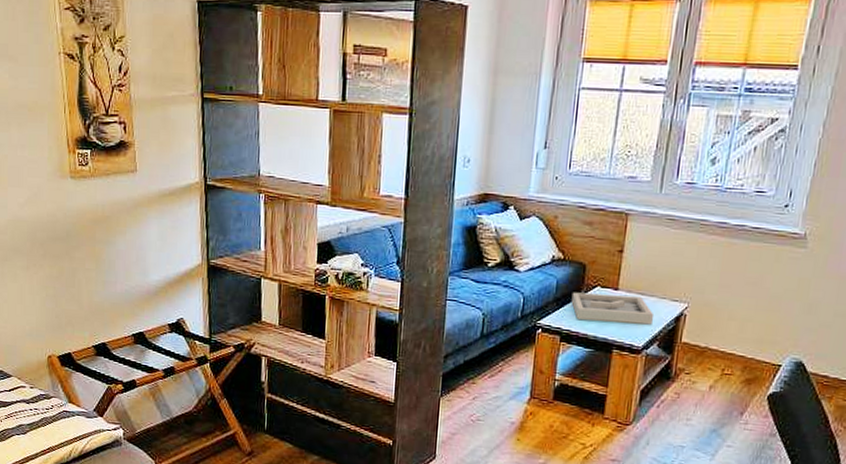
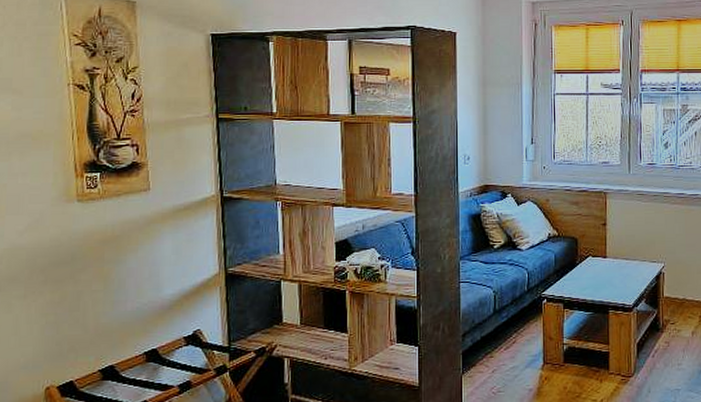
decorative tray: present [571,292,653,325] -> none [569,262,638,288]

